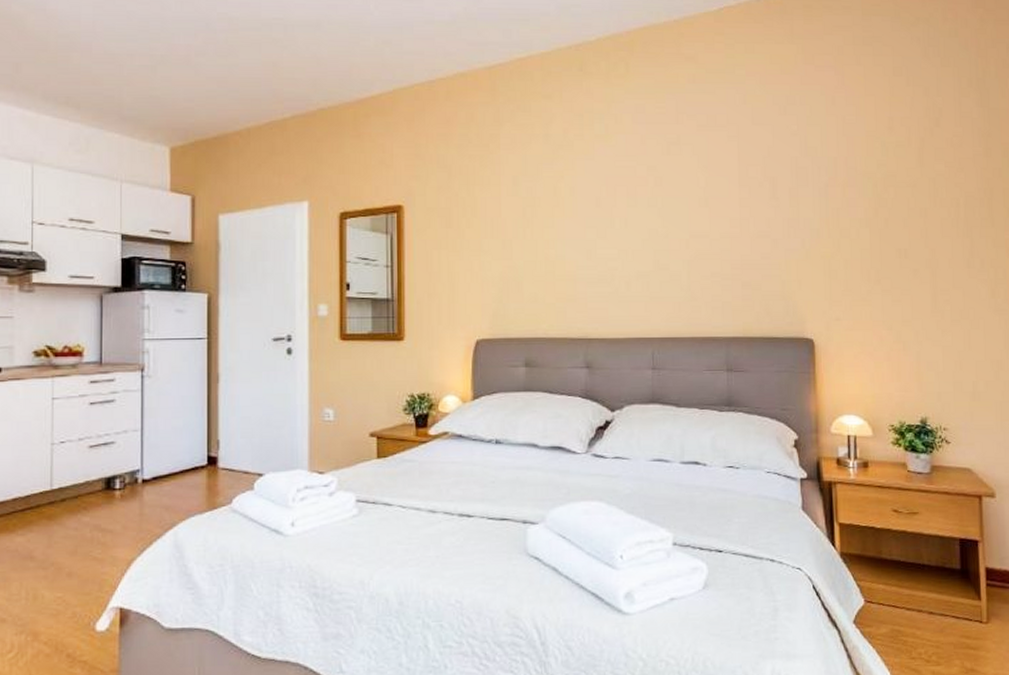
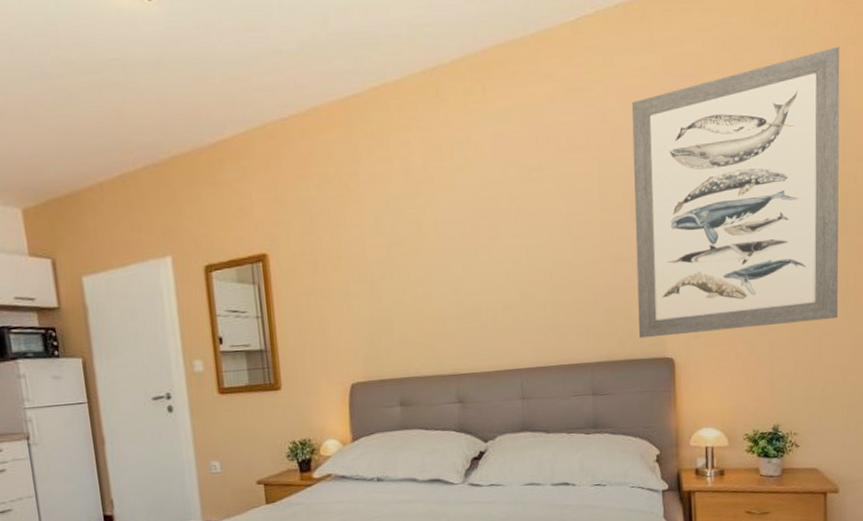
wall art: none [772,48,988,316] -> present [631,46,840,339]

